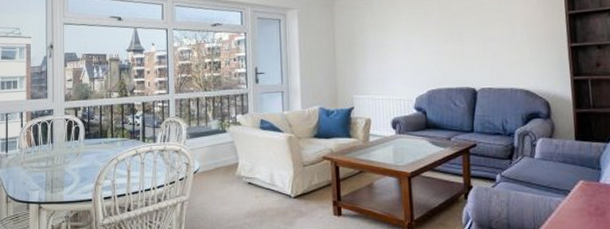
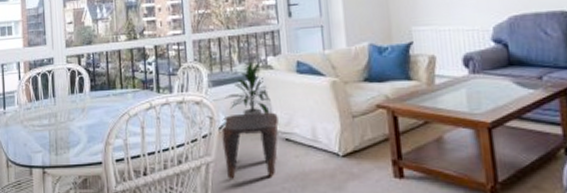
stool: none [196,160,243,215] -> present [221,112,279,179]
indoor plant: none [201,119,238,162] -> present [226,61,271,115]

